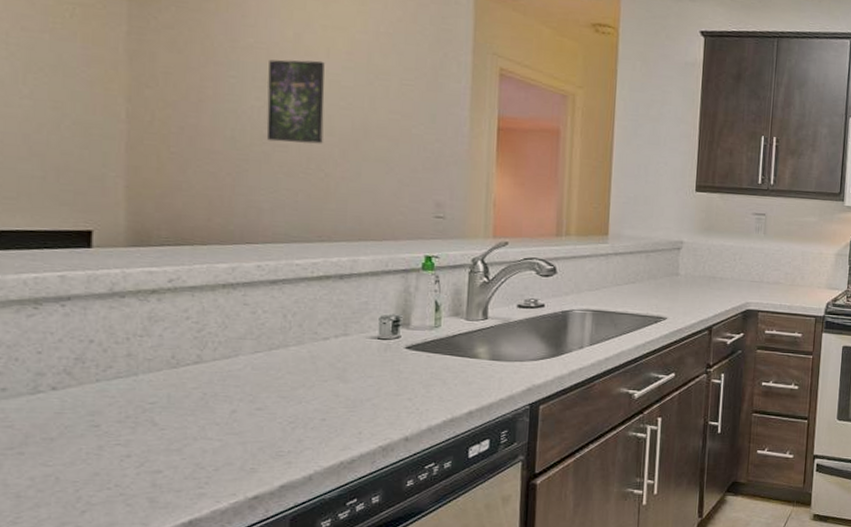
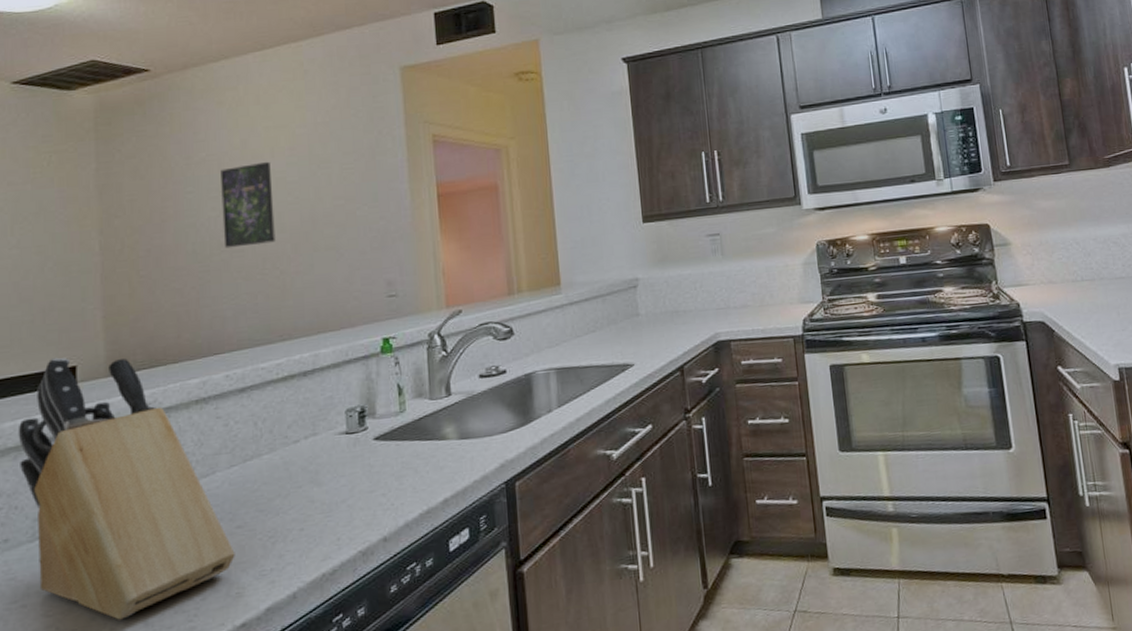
knife block: none [22,218,253,478] -> present [18,357,235,620]

